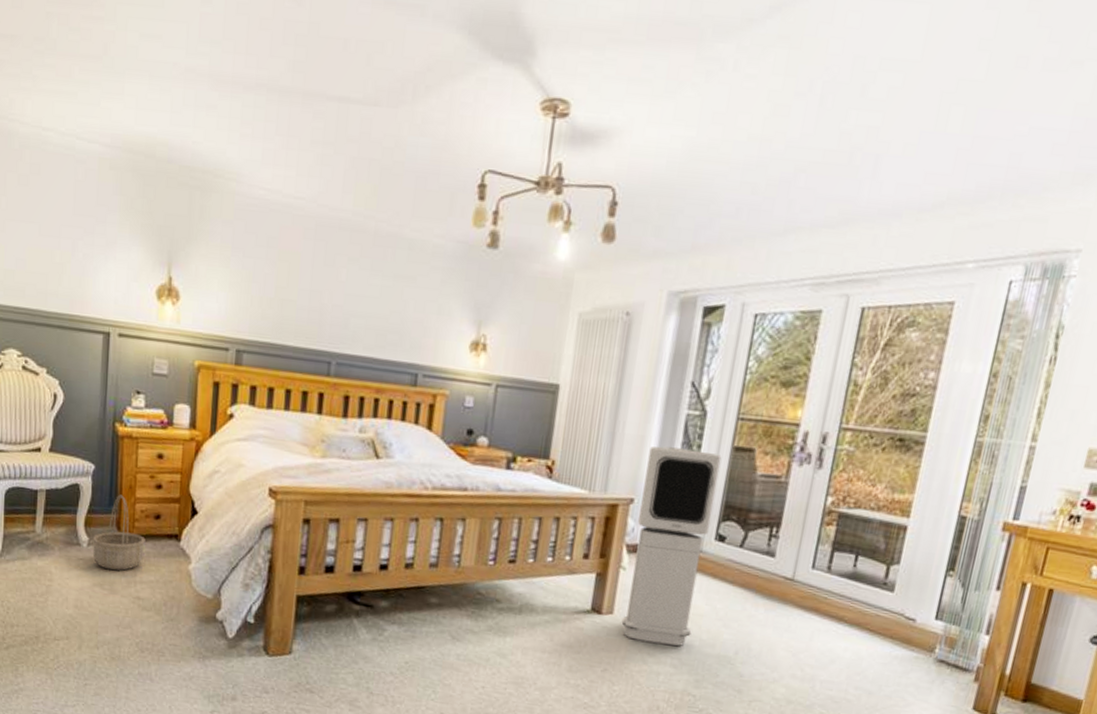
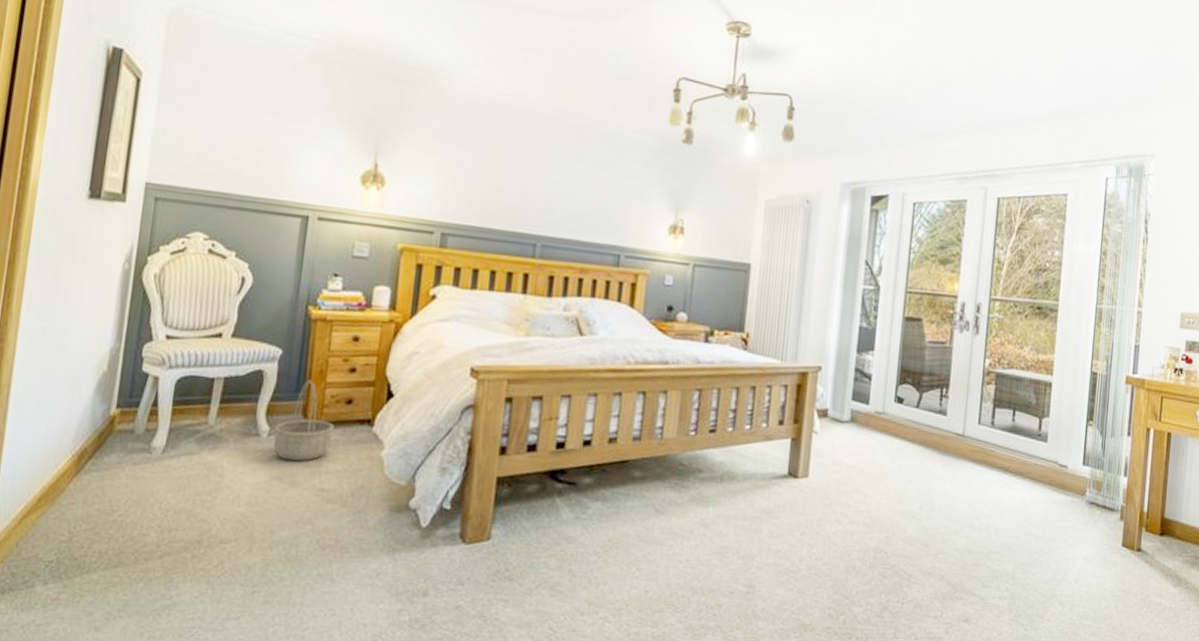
air purifier: present [621,446,722,646] -> none [816,317,895,505]

